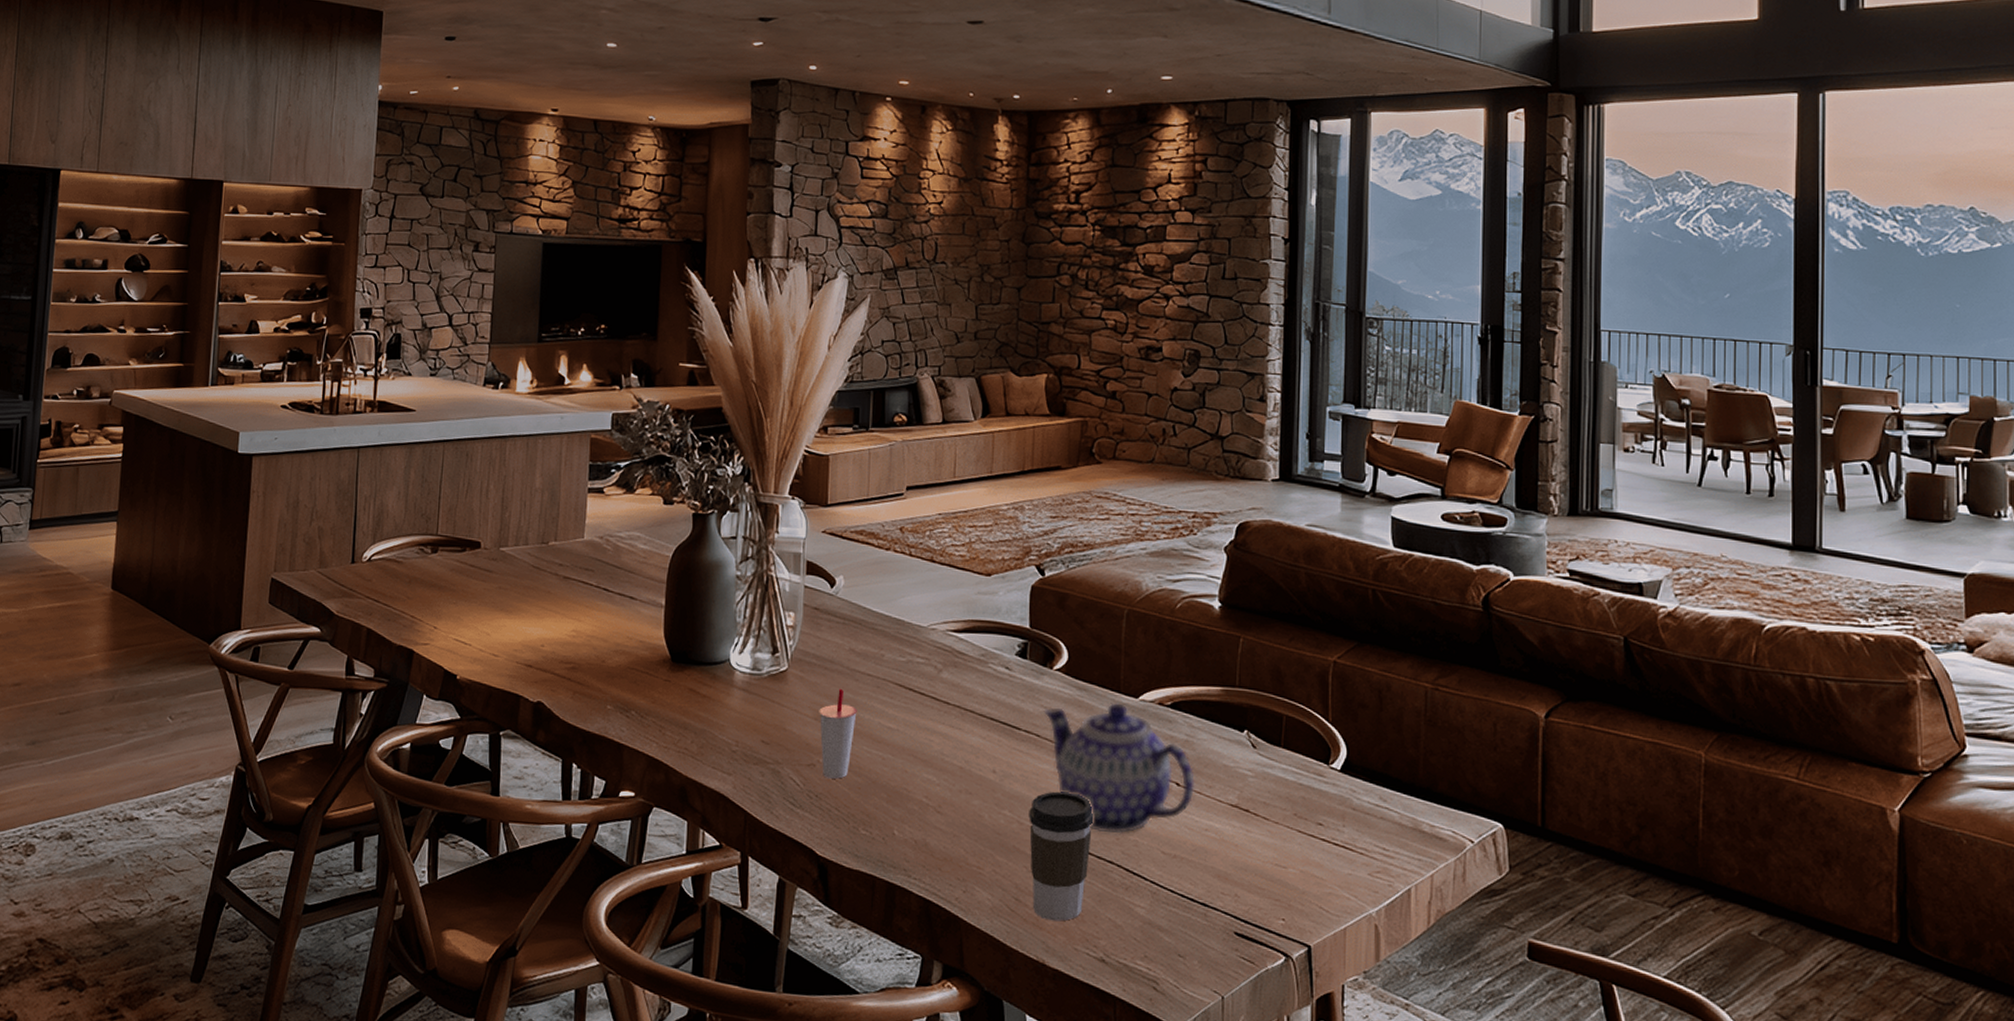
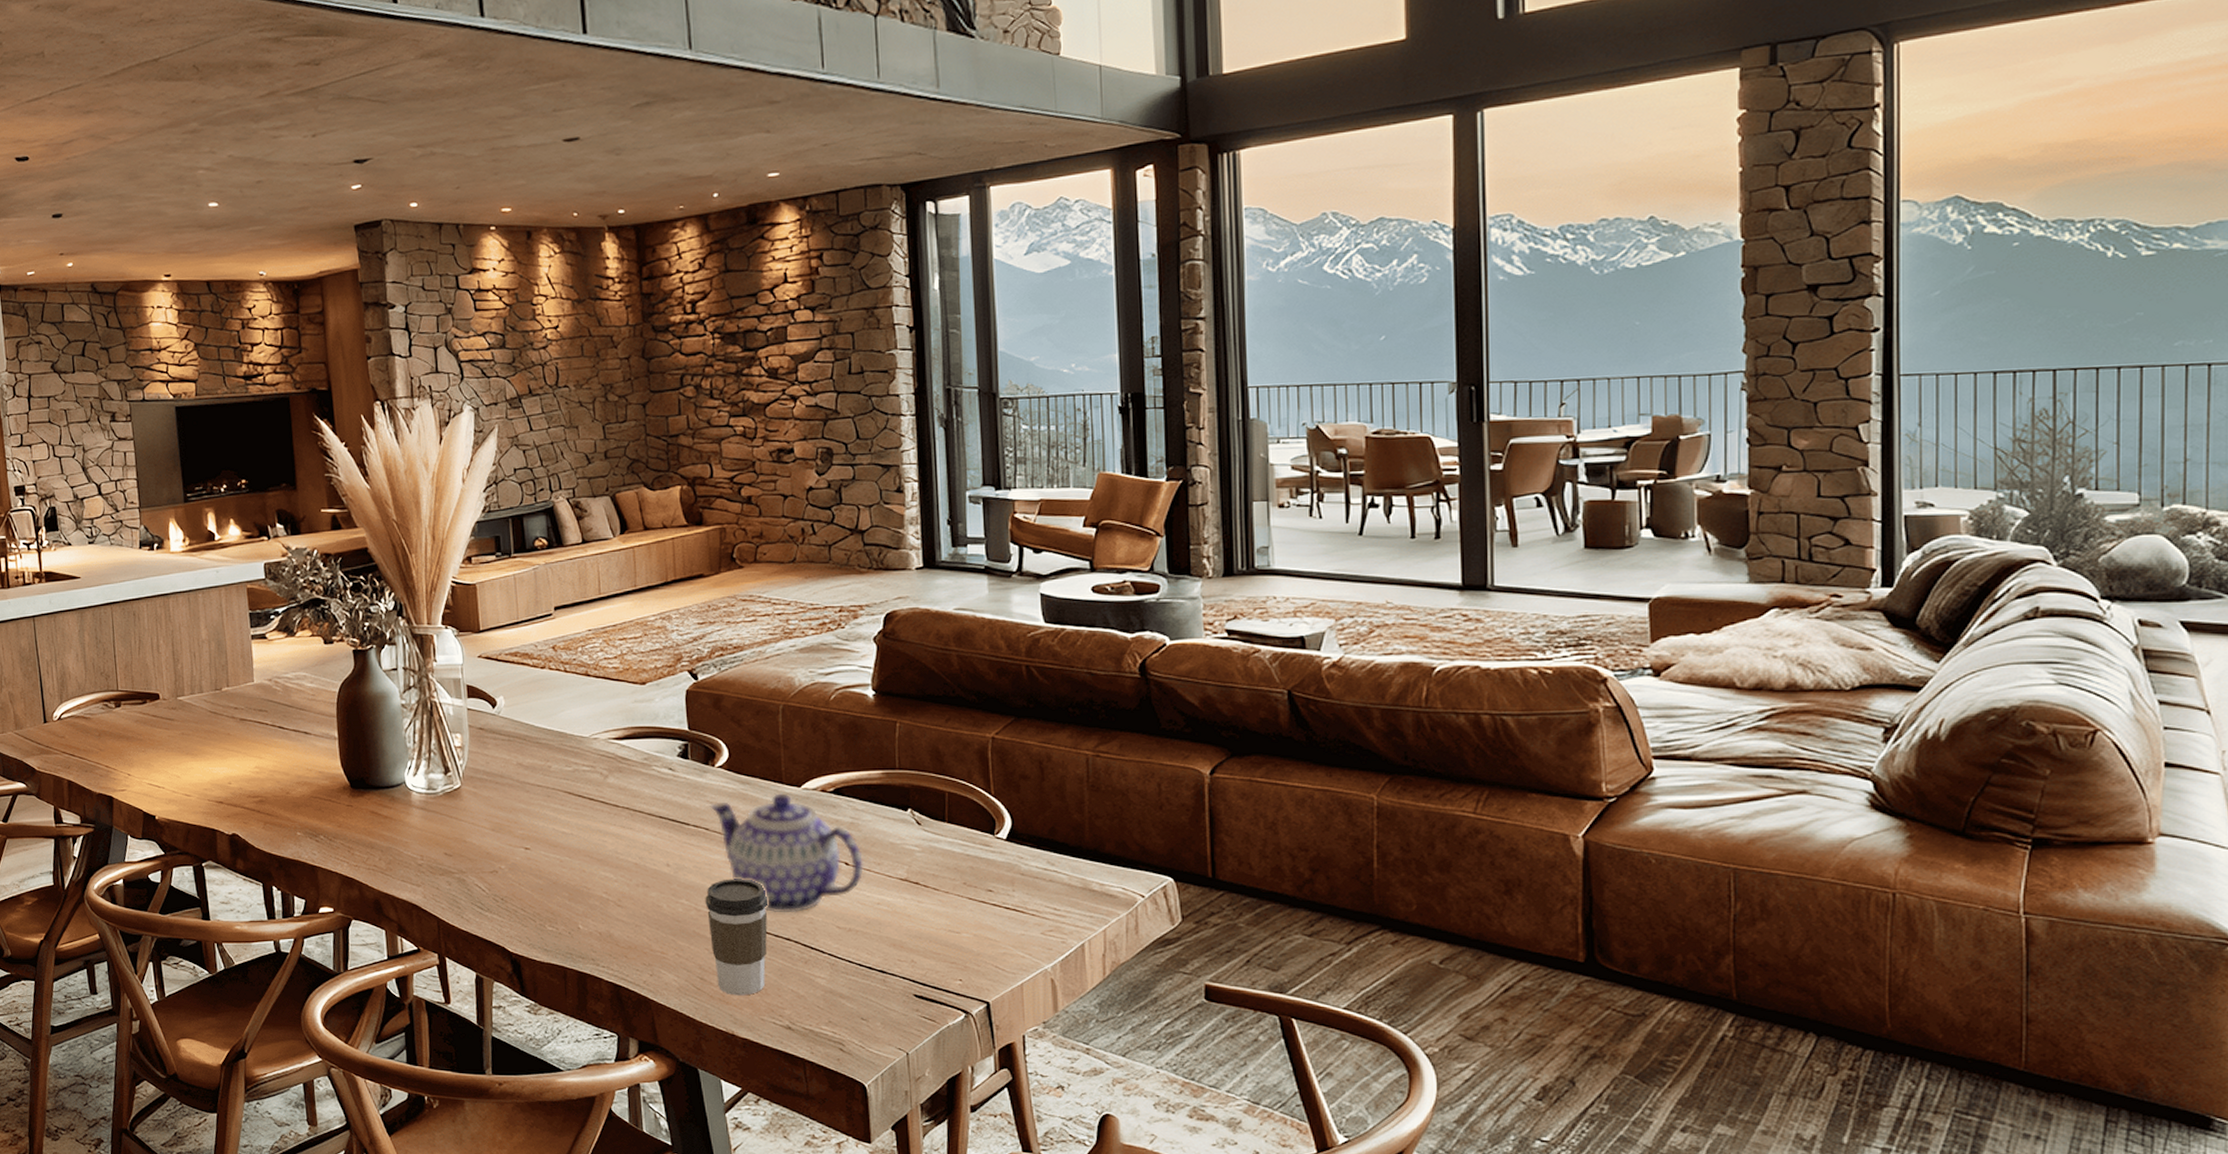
cup: present [819,688,857,779] -> none [495,800,531,882]

